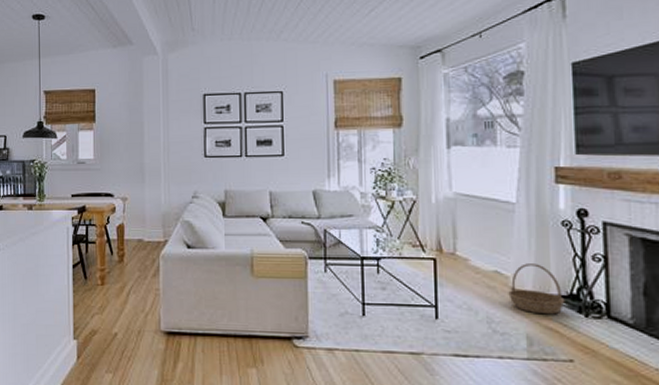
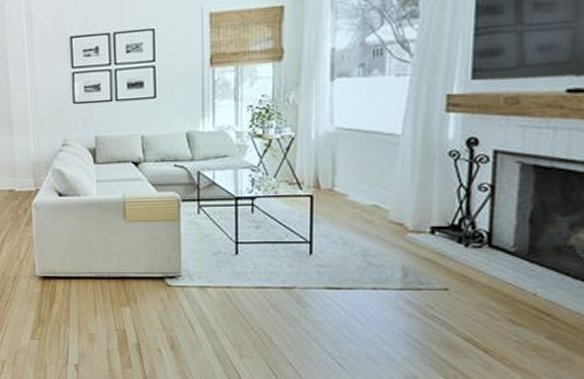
basket: present [508,263,565,315] -> none [386,196,446,246]

